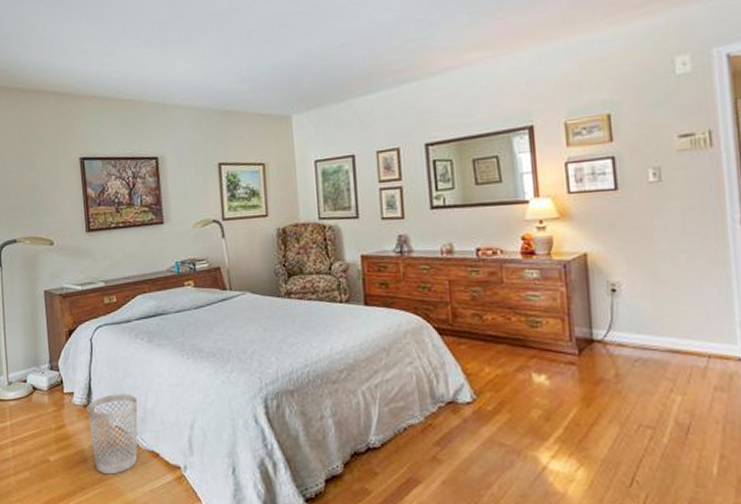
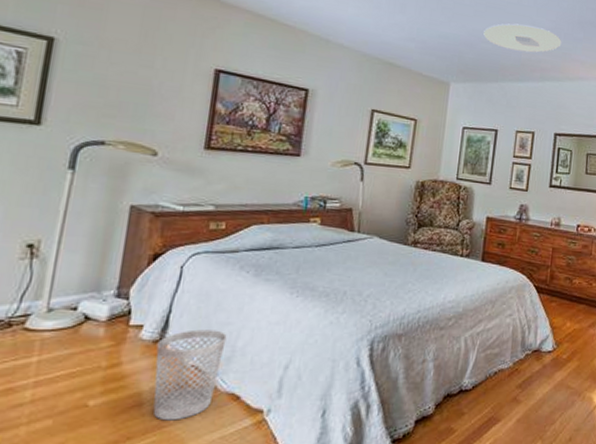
ceiling light: none [317,23,414,61] -> present [483,23,562,53]

